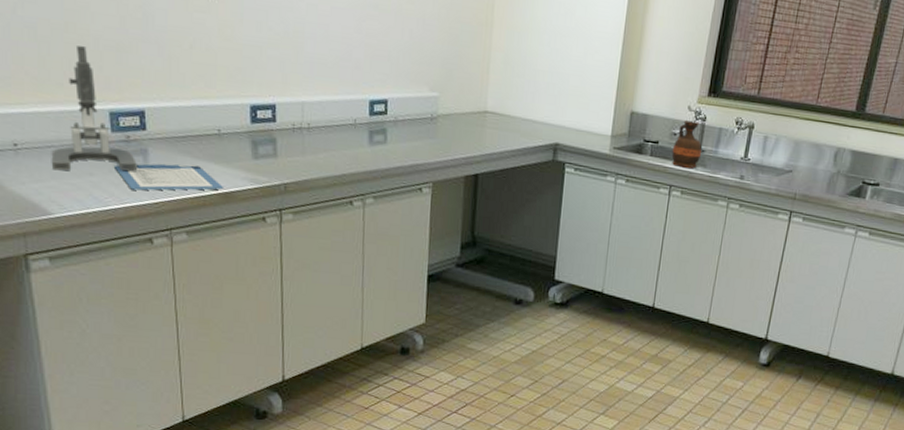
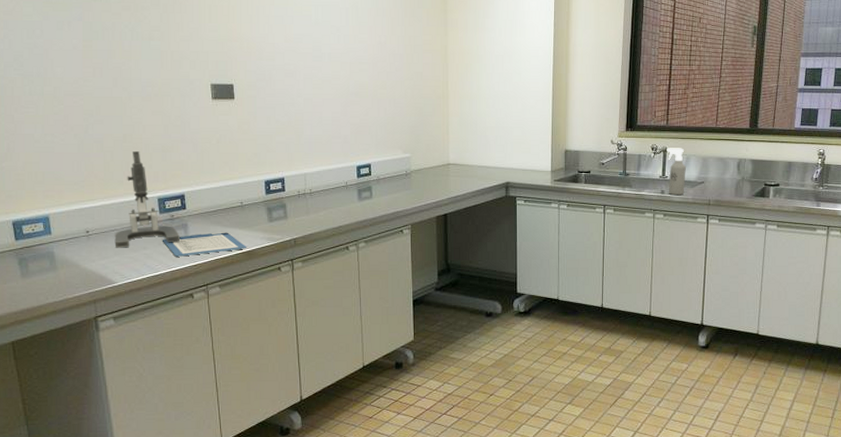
jug: present [671,120,702,169] -> none [602,152,627,189]
spray bottle: none [748,124,775,184] -> present [667,148,686,196]

